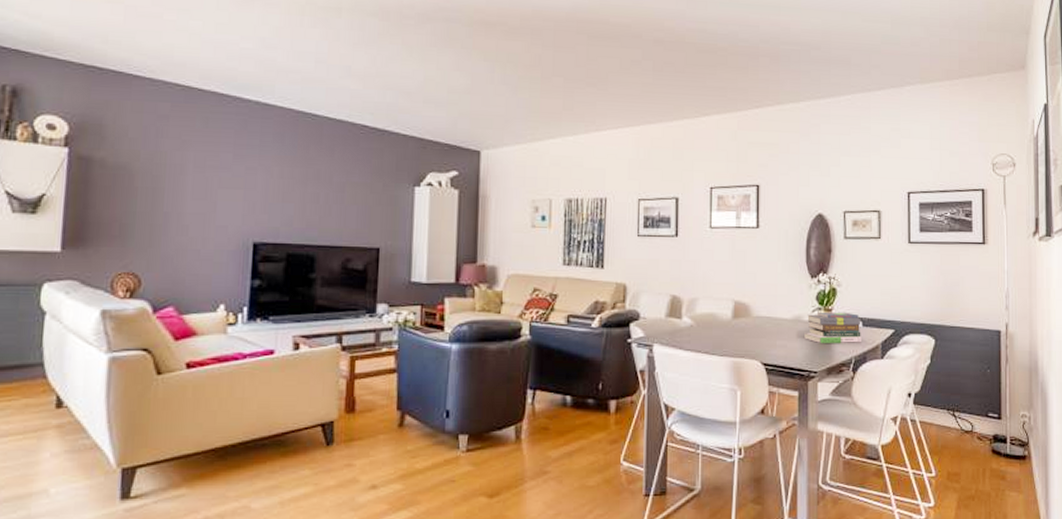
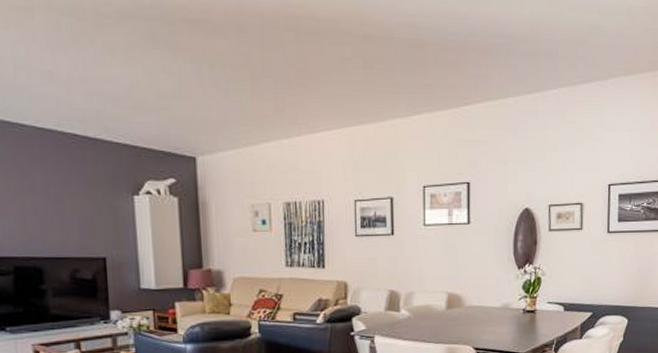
books: present [804,311,861,343] -> none [512,298,563,328]

